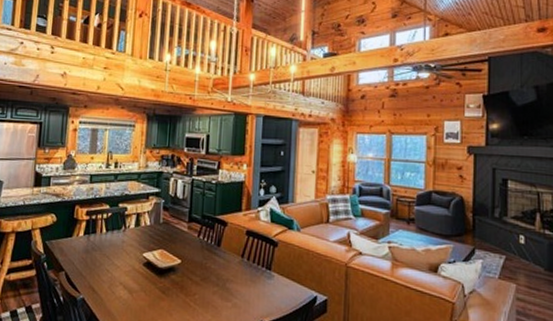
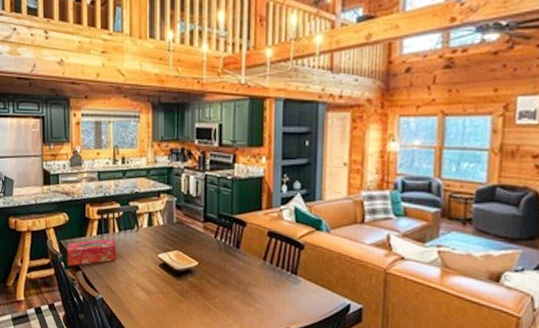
tissue box: none [50,239,102,267] -> present [67,239,116,266]

